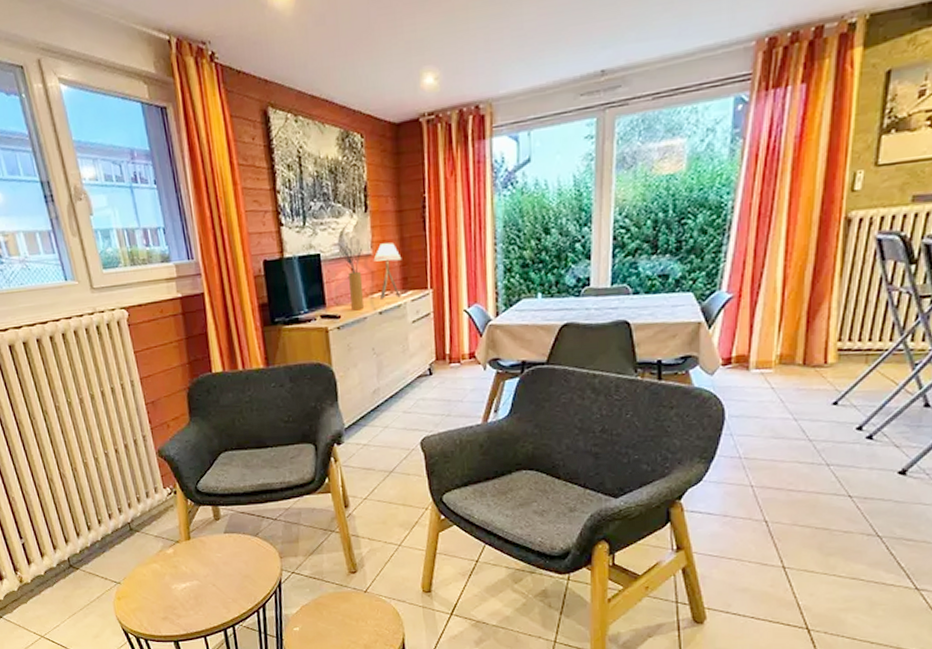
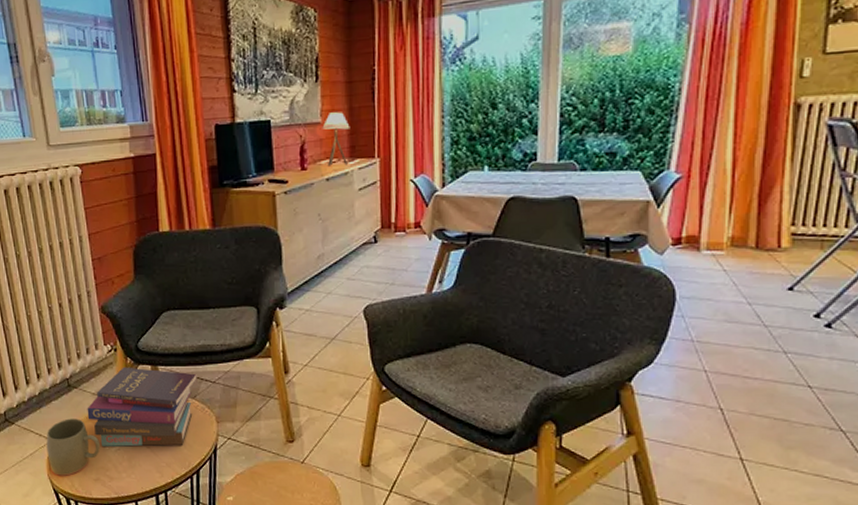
mug: none [112,561,167,616] -> present [46,418,101,476]
books: none [150,508,259,586] -> present [87,367,197,447]
vase: present [337,238,365,311] -> none [287,106,312,177]

